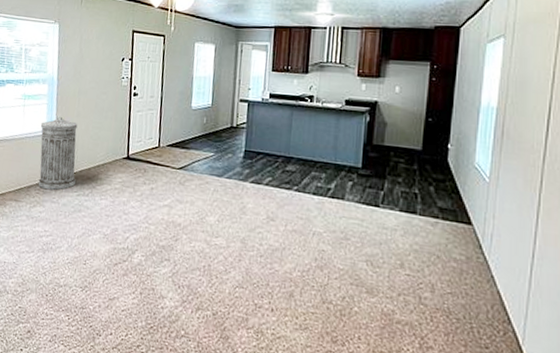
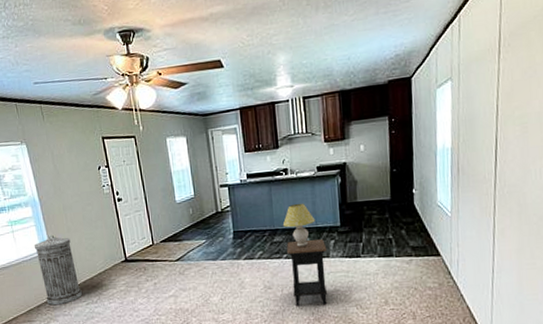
side table: none [297,174,343,253] -> present [287,239,328,307]
table lamp: none [298,134,335,182] -> present [282,203,316,247]

